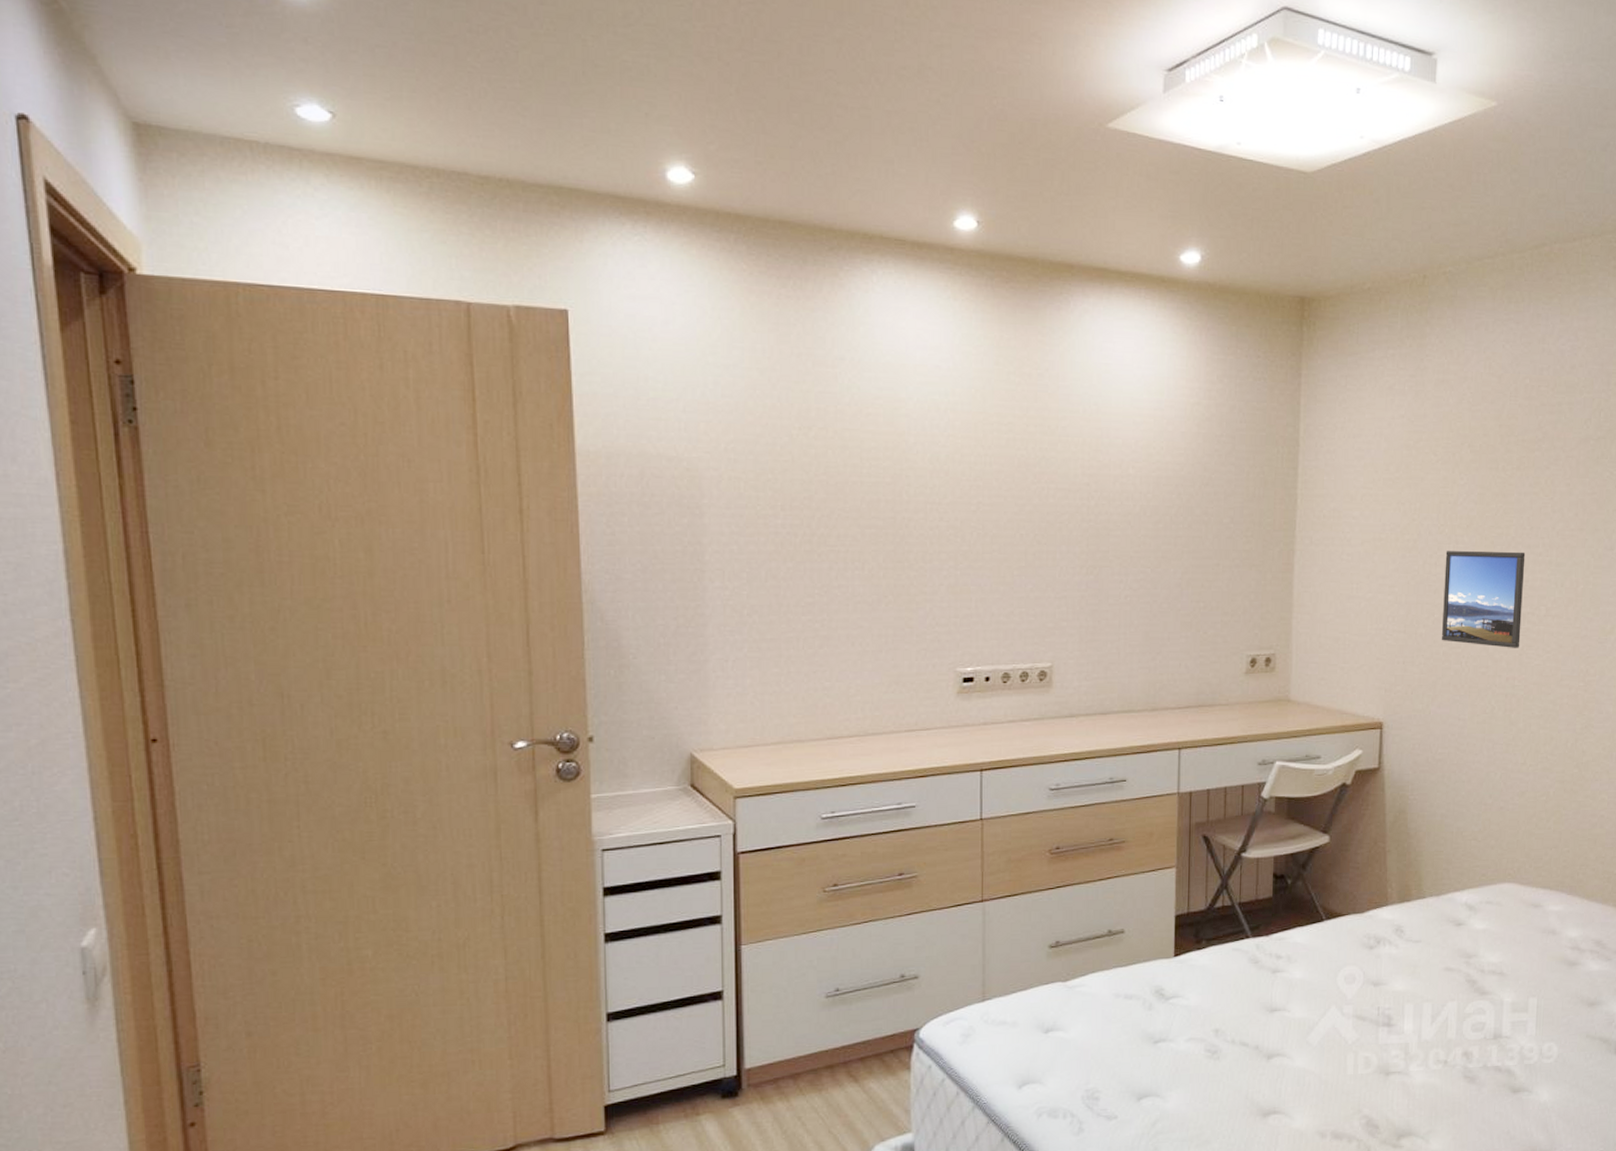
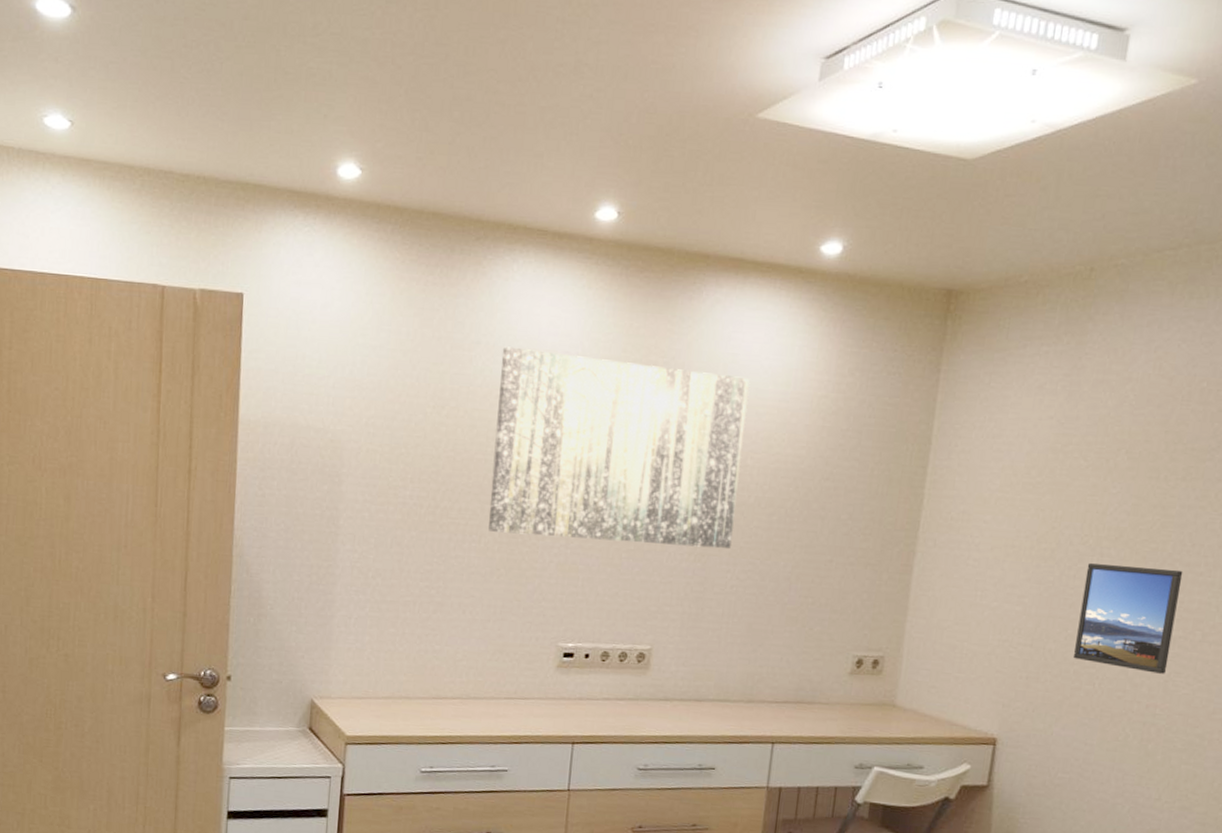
wall art: none [869,362,1124,560] -> present [488,346,750,550]

